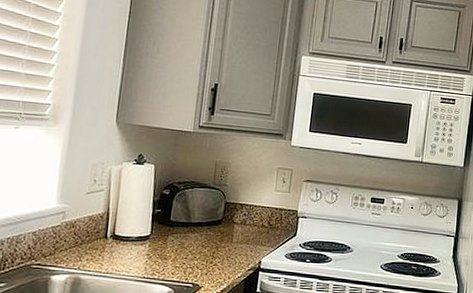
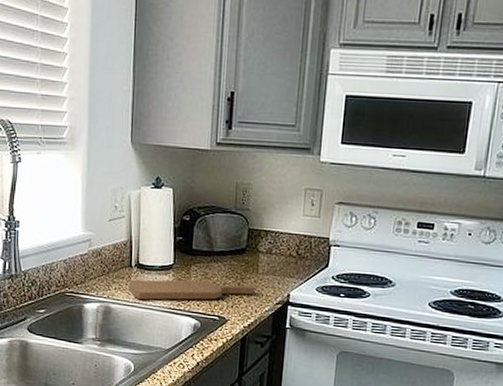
cutting board: none [101,249,230,270] -> present [128,279,256,300]

